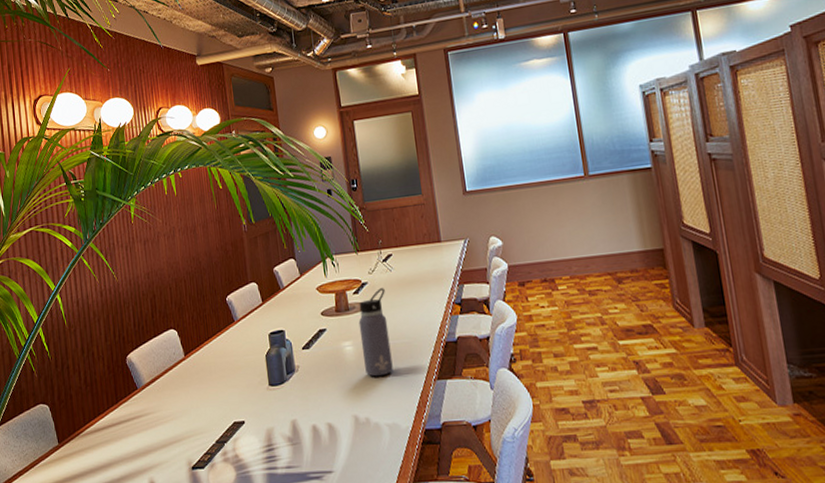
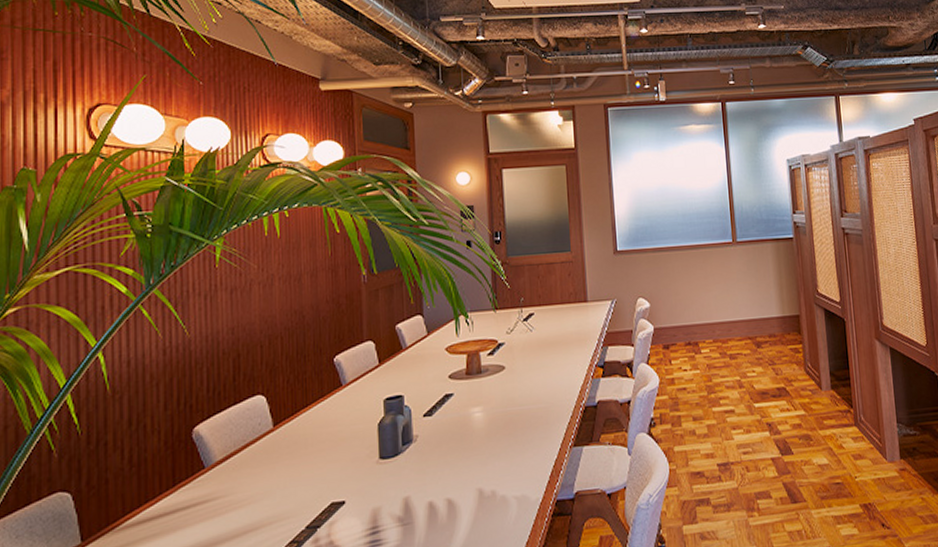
water bottle: present [358,288,393,377] -> none [491,349,526,446]

